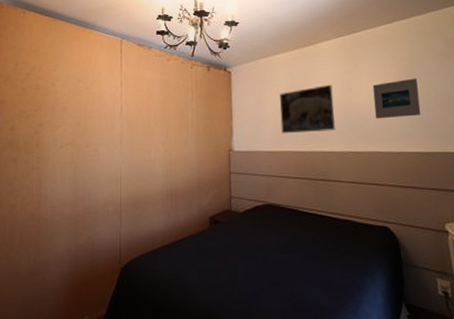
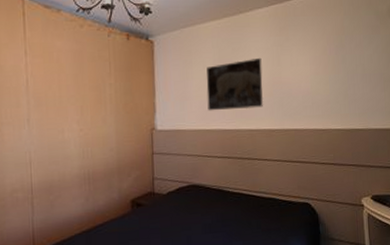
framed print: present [372,78,421,119] -> none [302,52,348,96]

